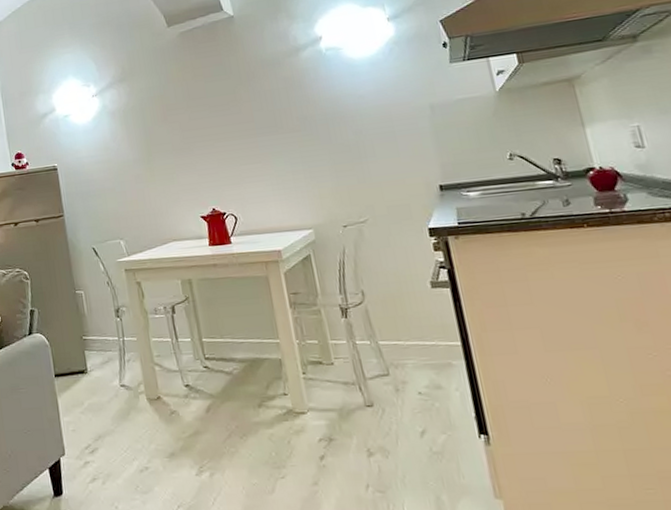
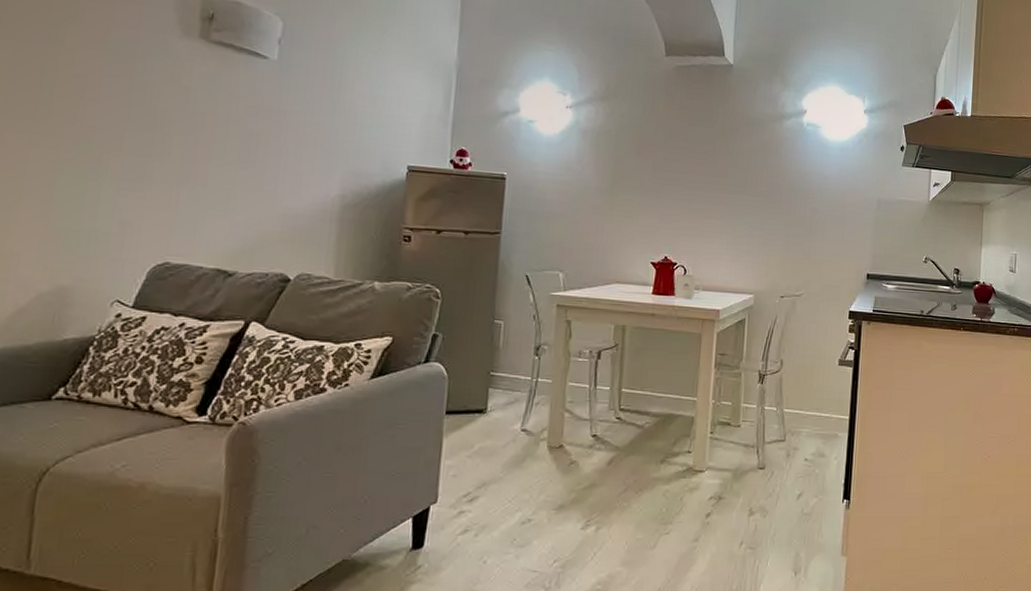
mug: none [227,221,258,246] -> present [674,274,703,300]

